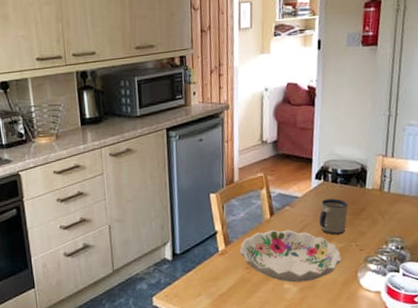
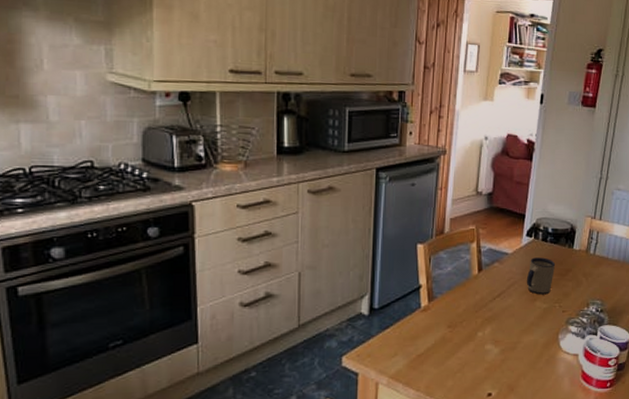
decorative bowl: present [239,229,342,283] -> none [443,286,545,343]

